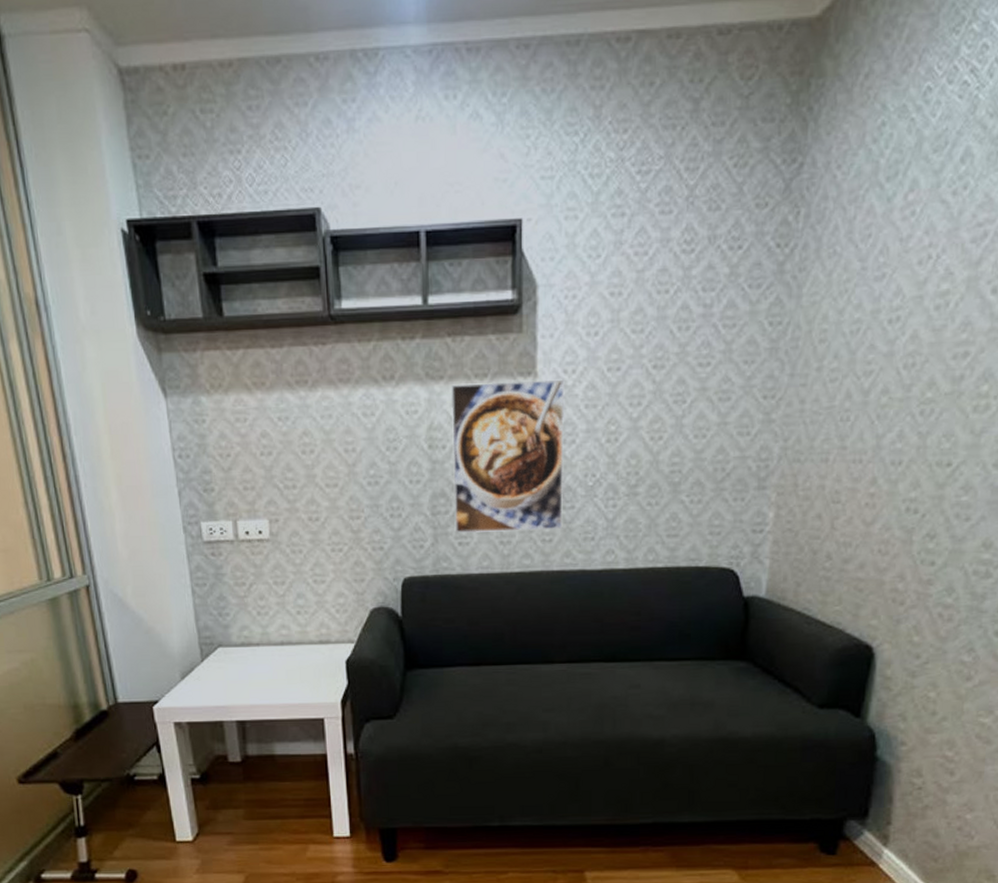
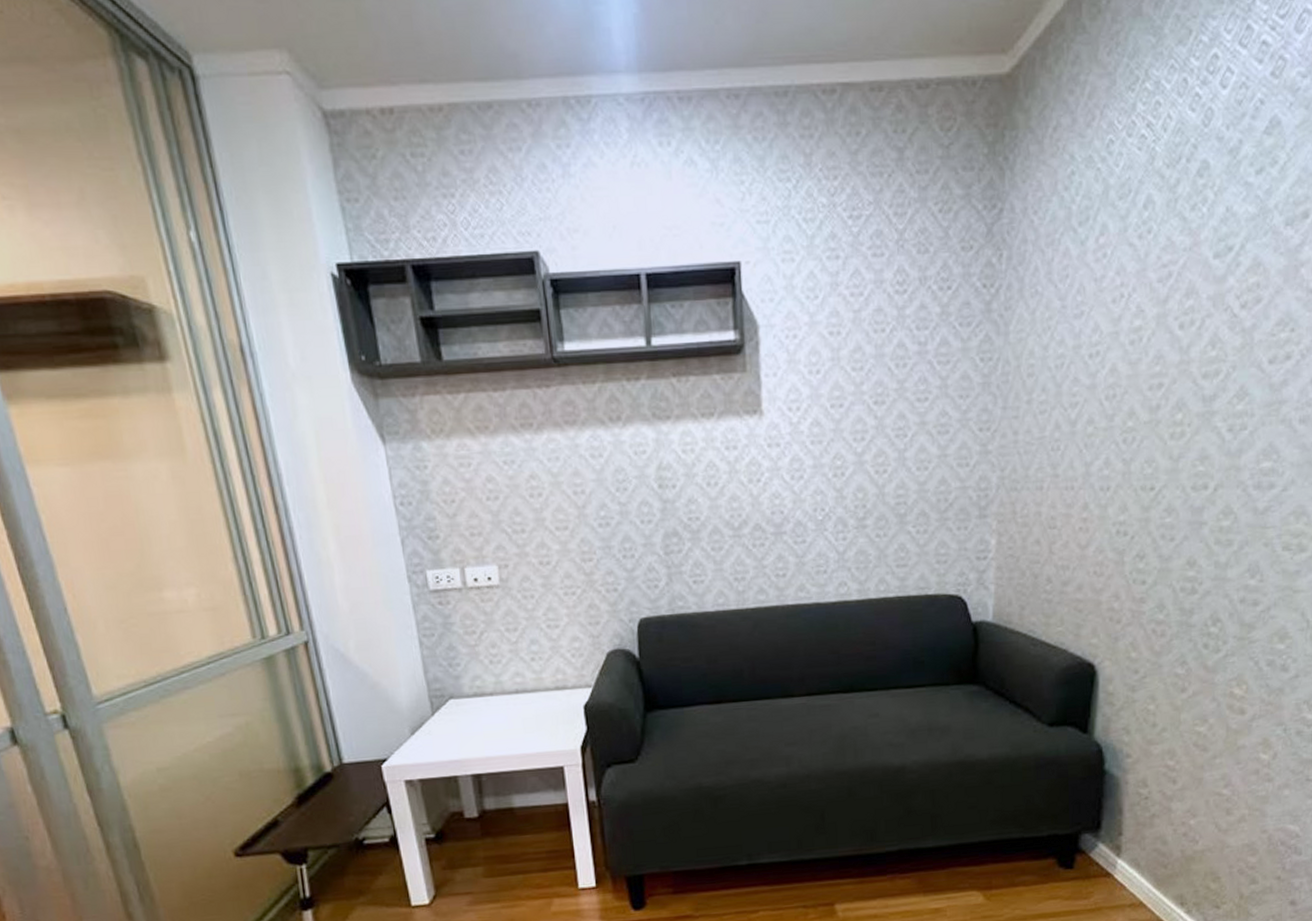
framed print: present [450,379,565,534] -> none [677,416,796,572]

